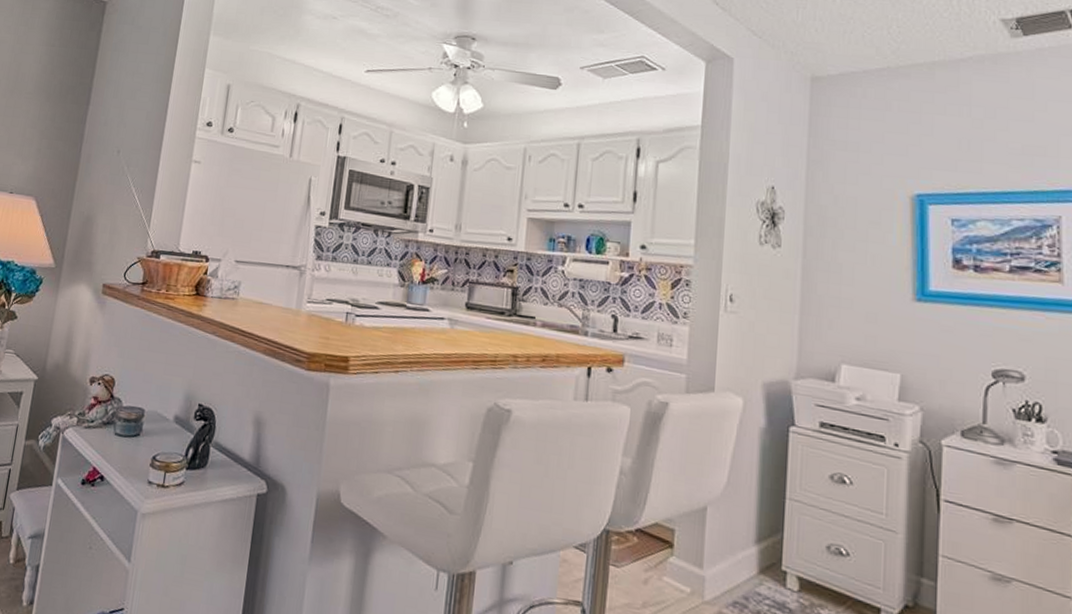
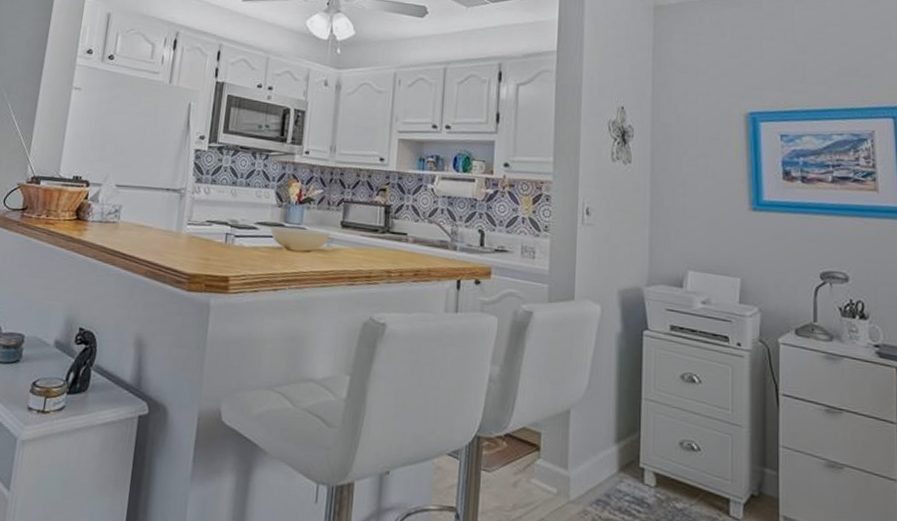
bowl: none [392,306,455,335] -> present [270,226,331,254]

